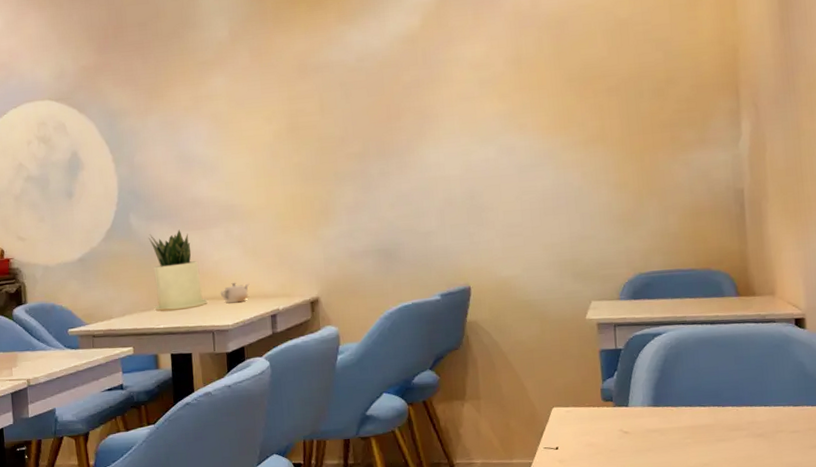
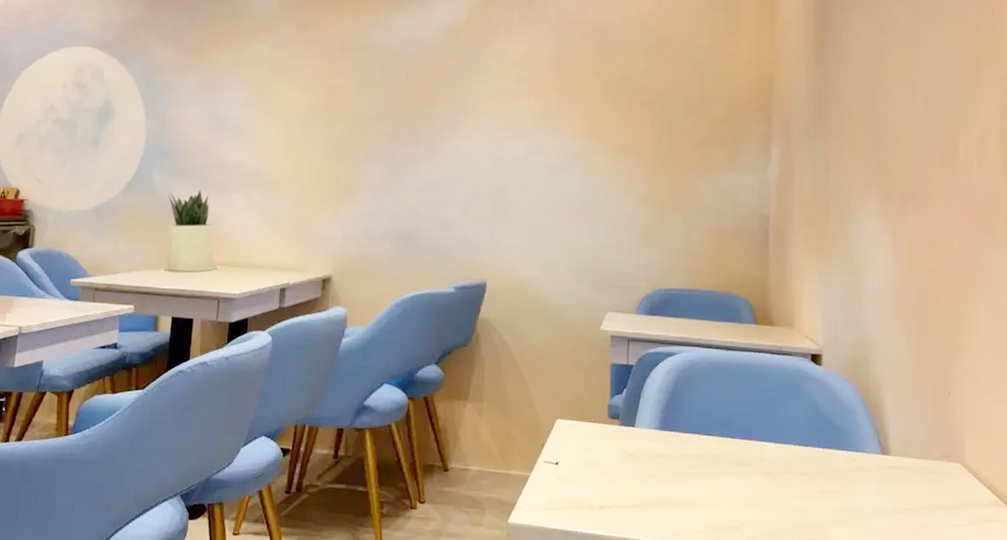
teapot: present [220,282,250,304] -> none [231,250,263,272]

